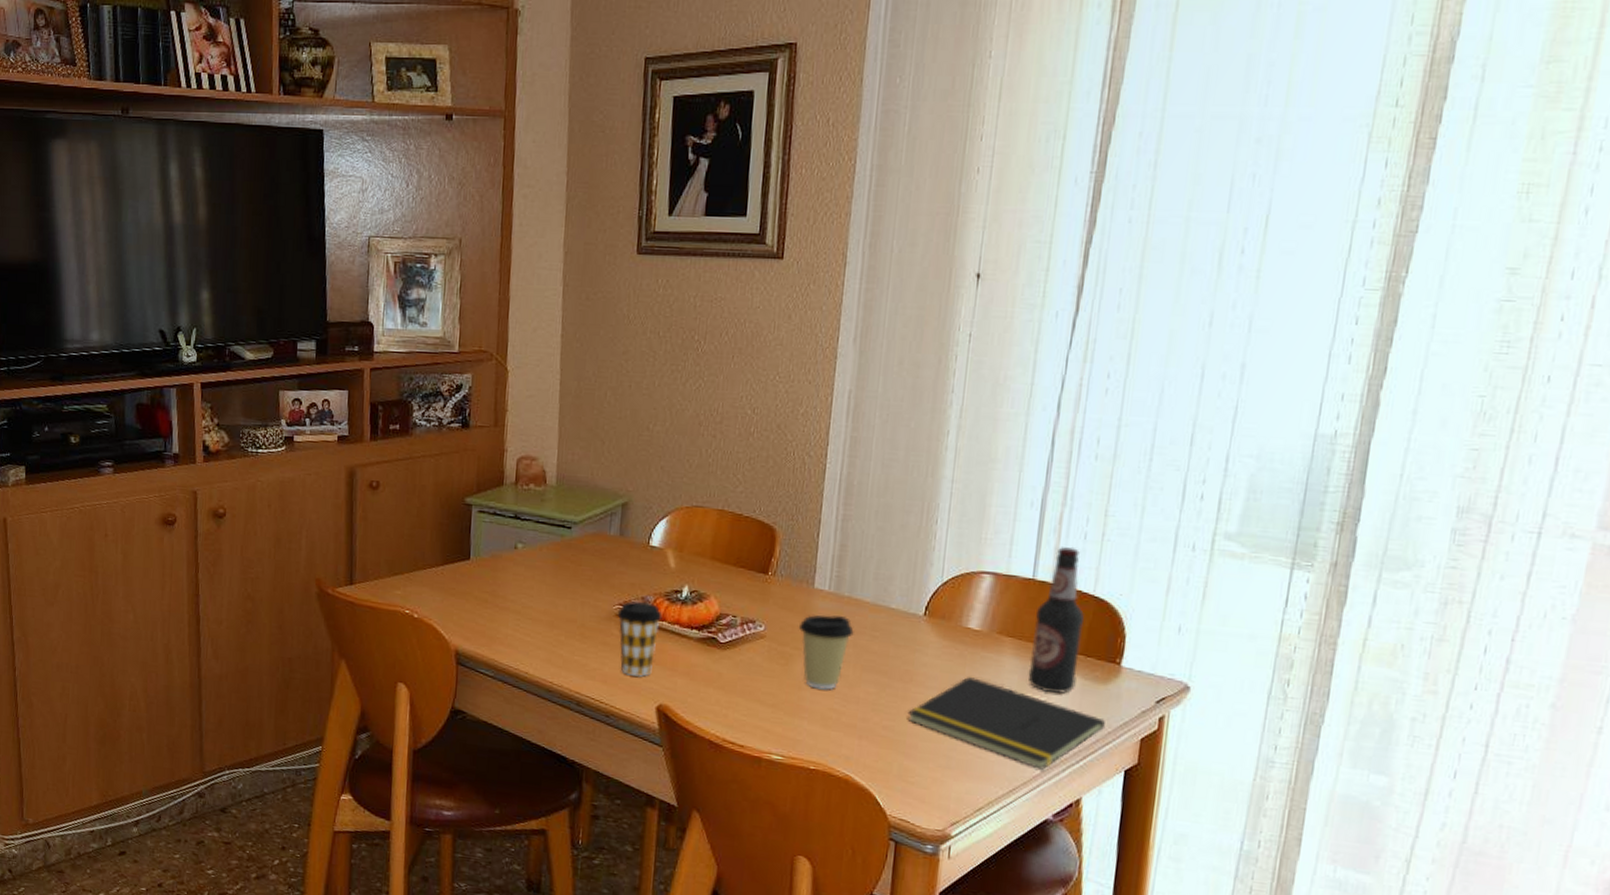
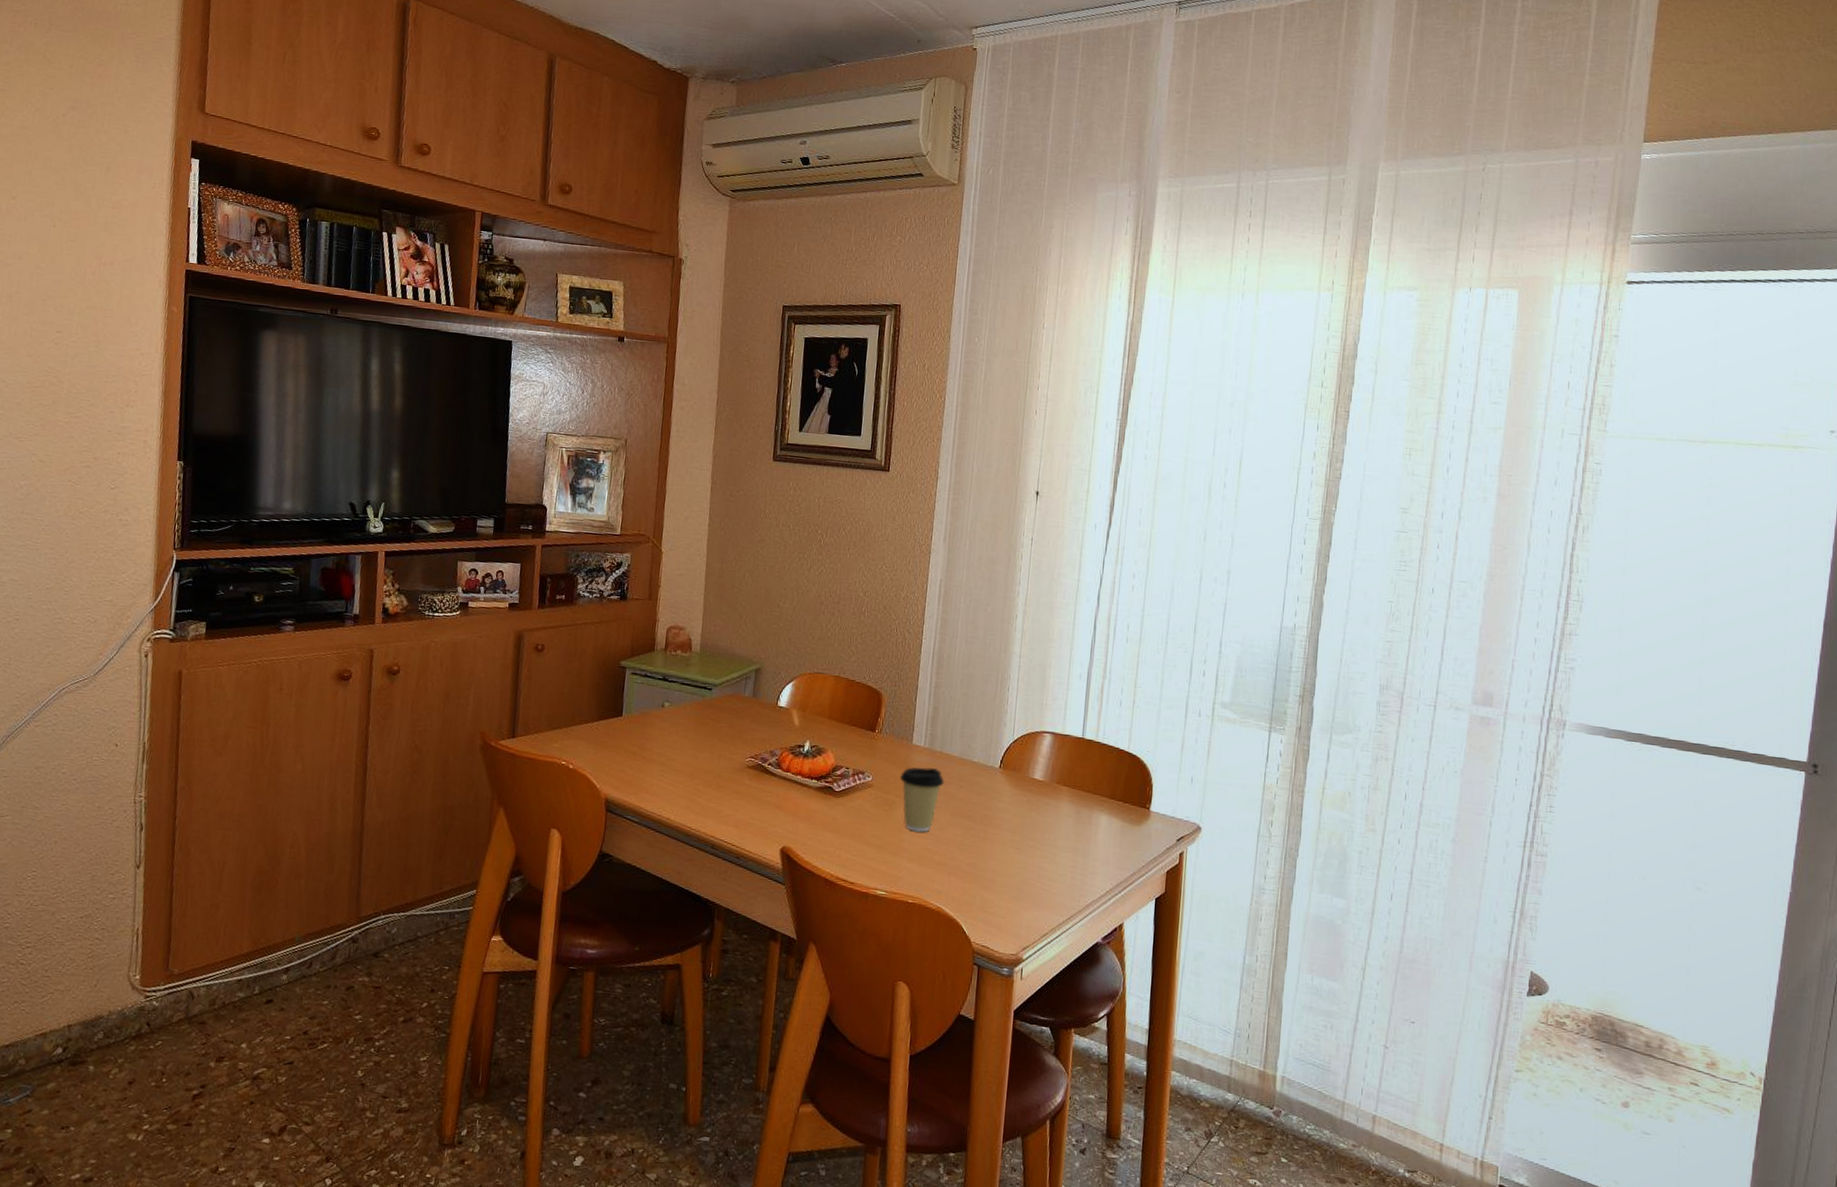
coffee cup: present [617,601,663,678] -> none [749,755,787,823]
notepad: present [907,677,1105,770] -> none [987,820,1140,899]
bottle: present [1028,546,1084,693] -> none [1080,711,1121,834]

